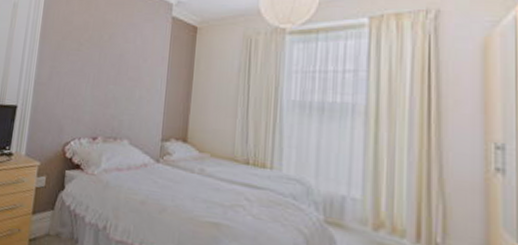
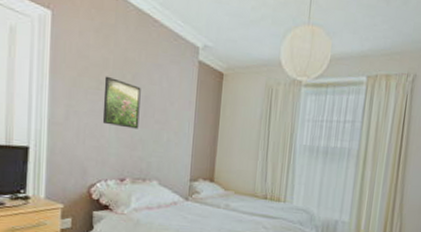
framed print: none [80,38,116,87] -> present [102,76,141,129]

